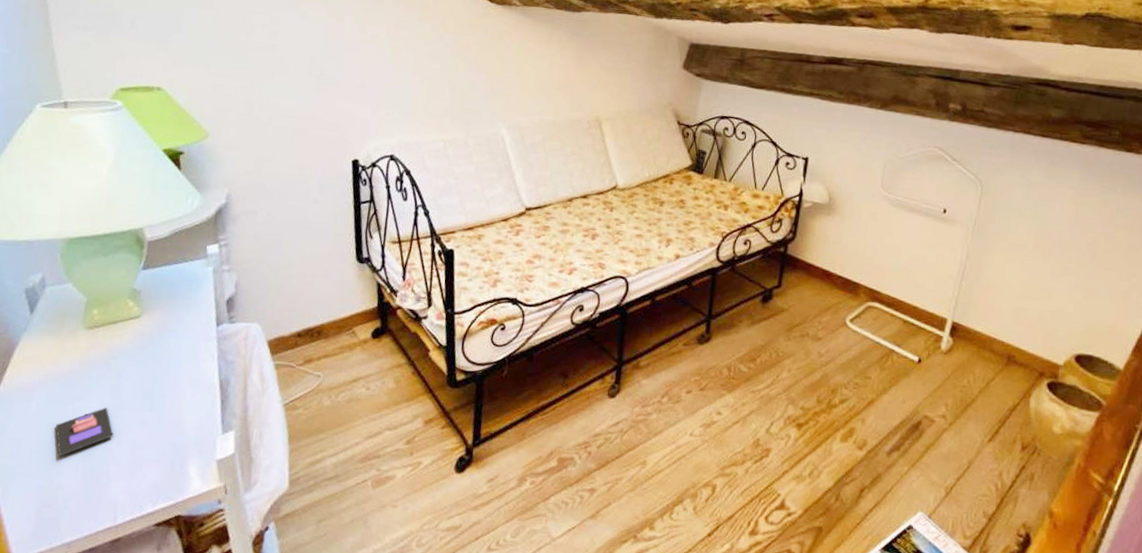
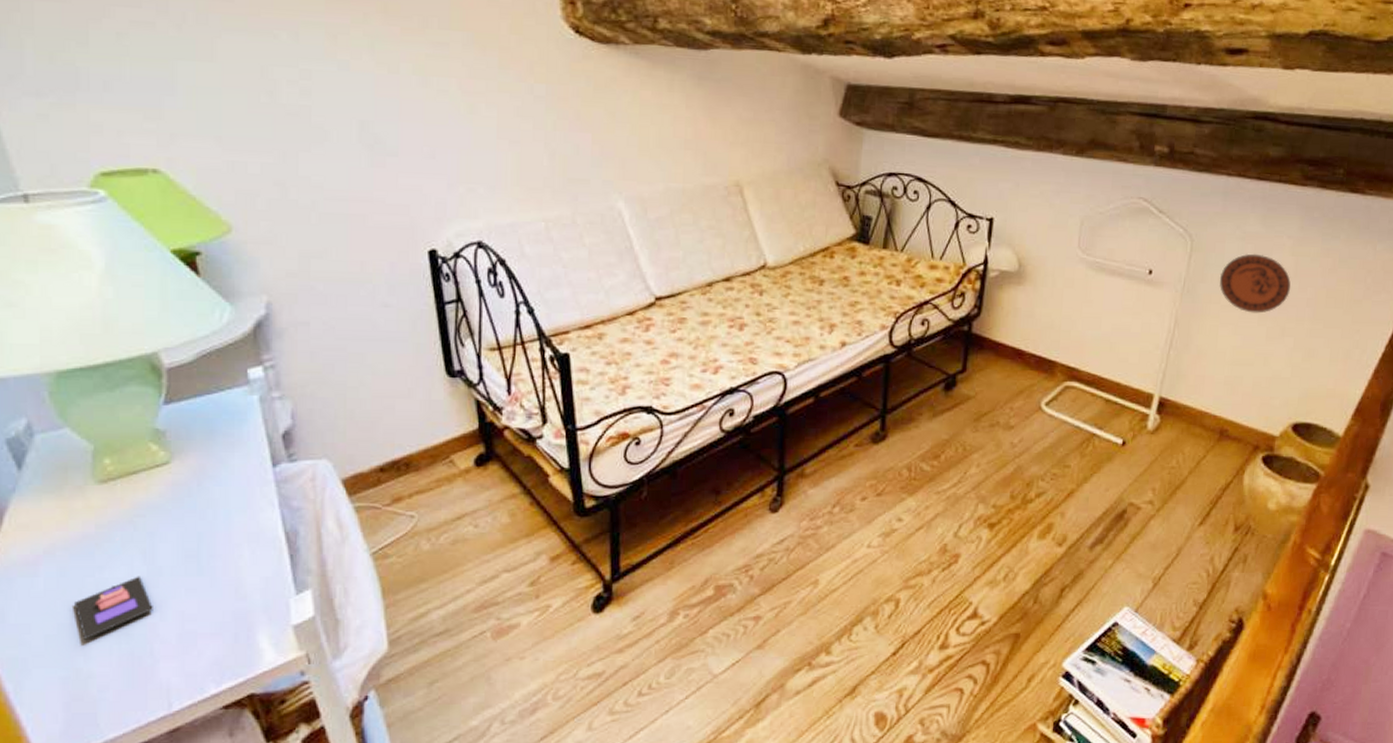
decorative plate: none [1006,199,1072,253] -> present [1219,253,1291,314]

